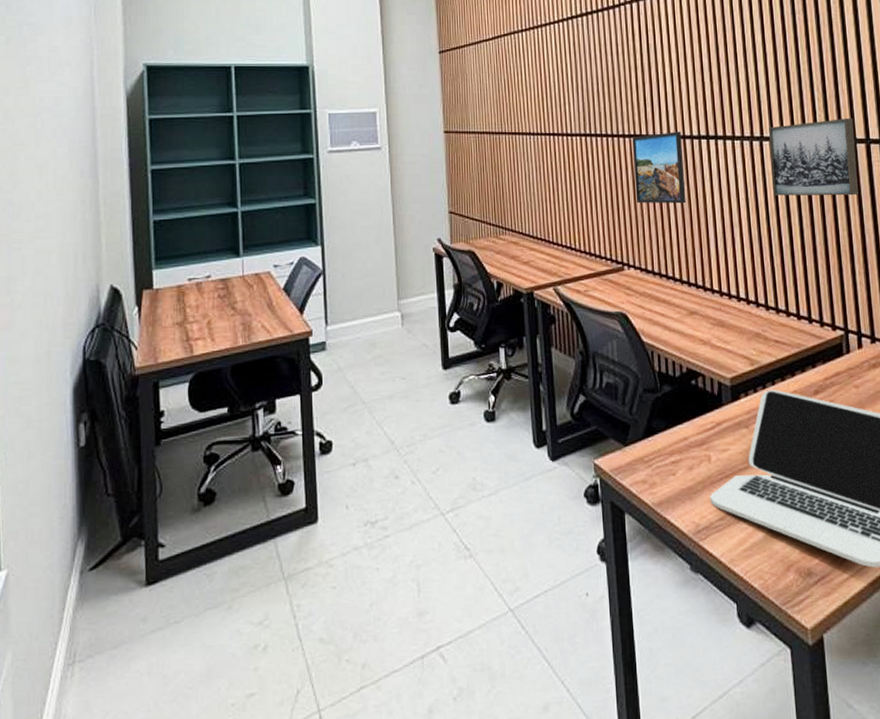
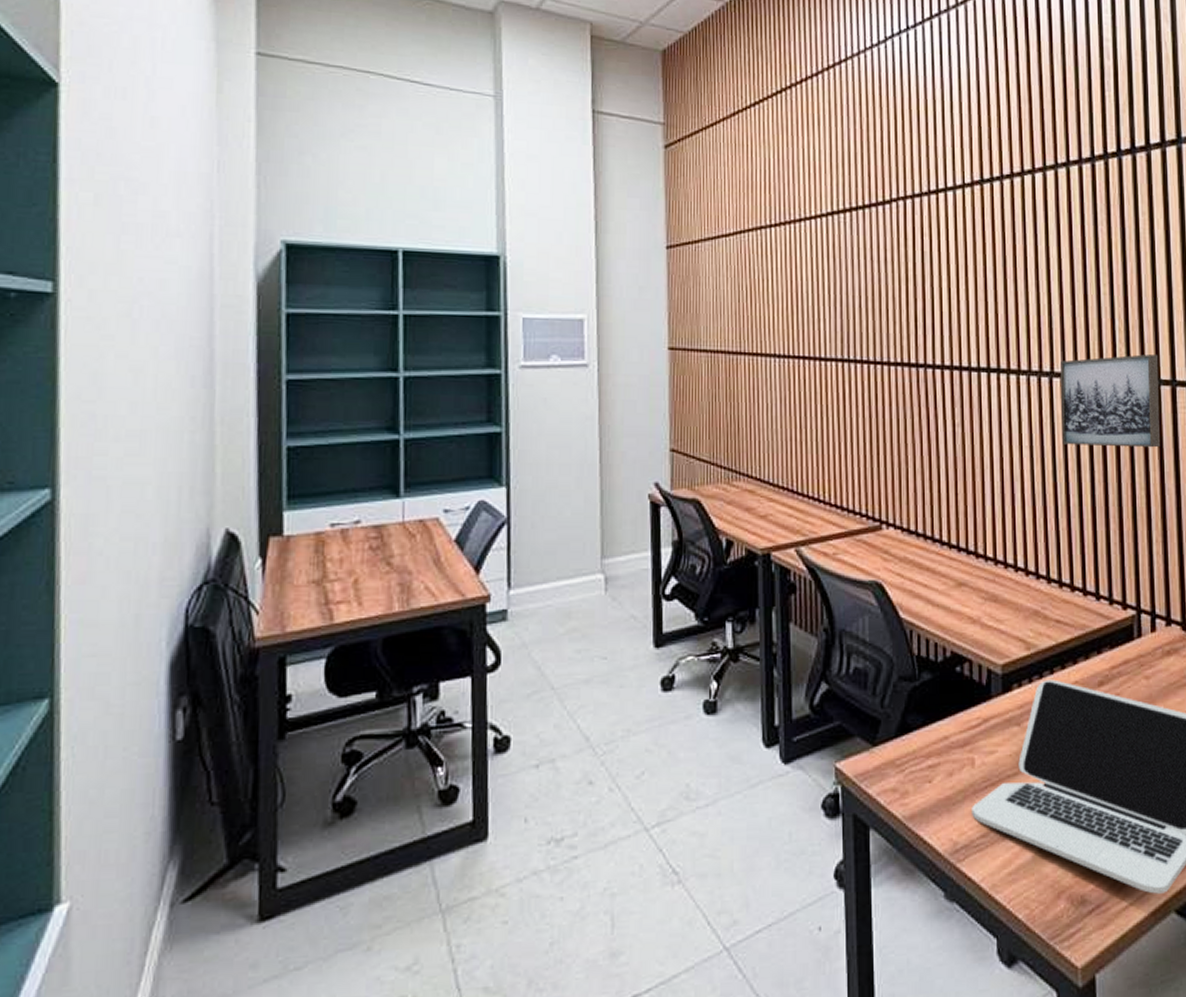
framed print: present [632,131,686,204] -> none [899,361,960,450]

